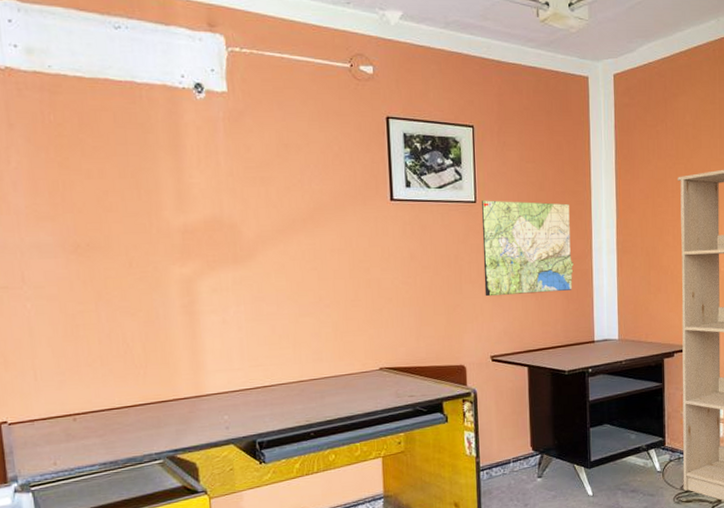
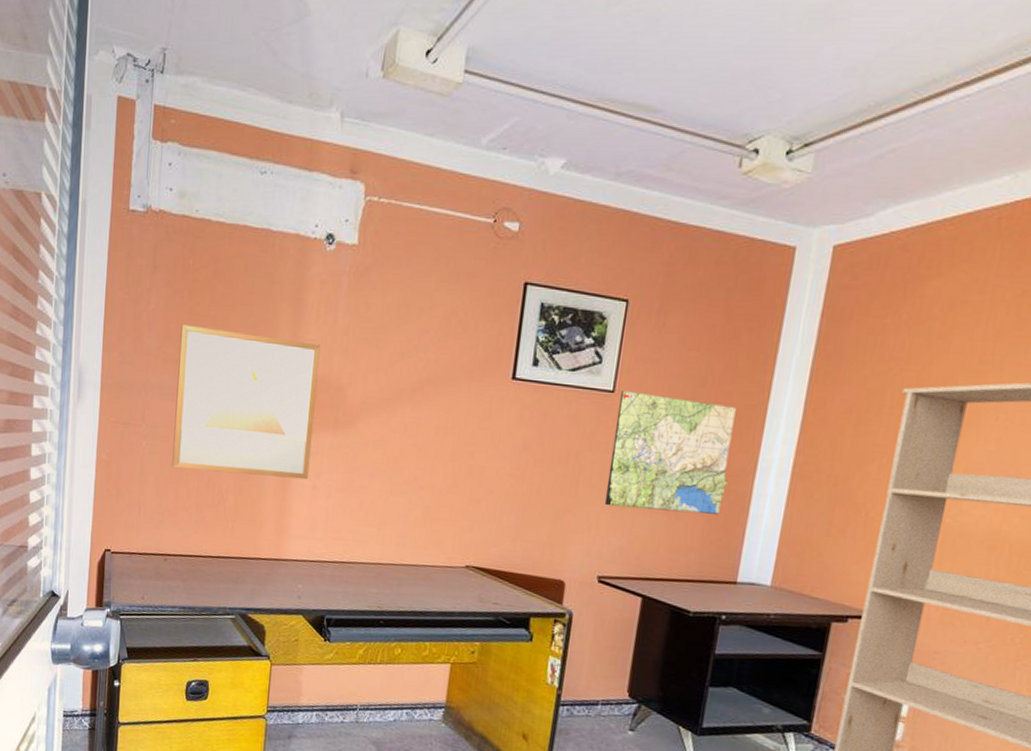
wall art: none [52,180,216,326] -> present [172,324,321,480]

